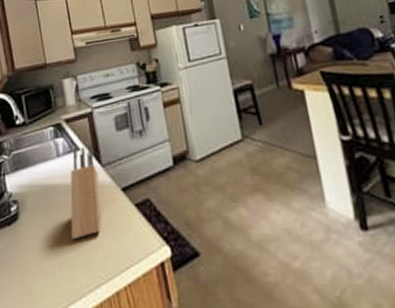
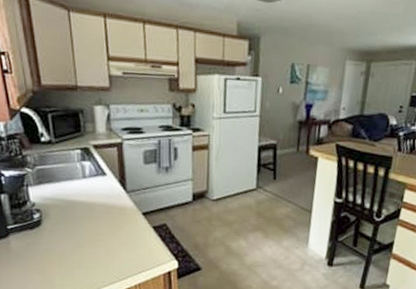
knife block: present [70,145,102,240] -> none [91,172,122,247]

